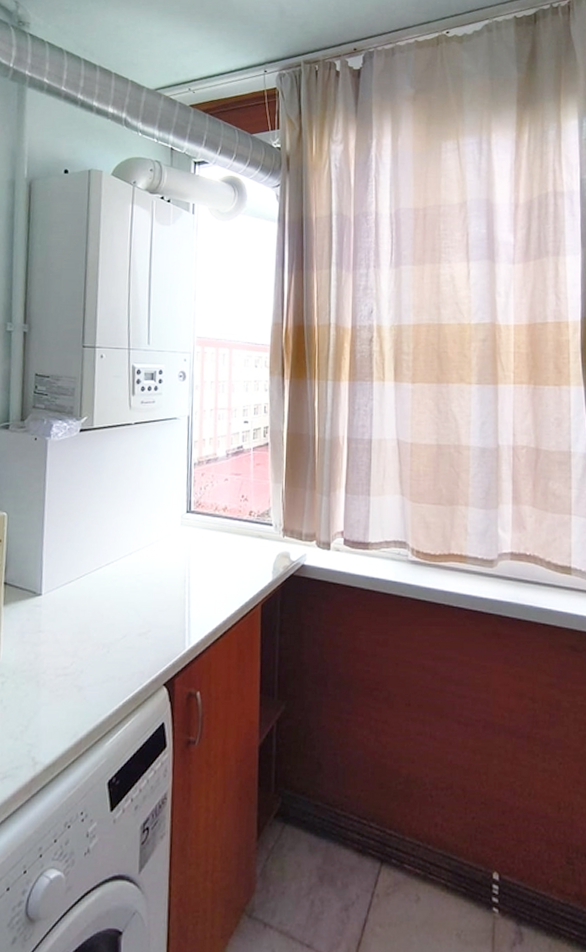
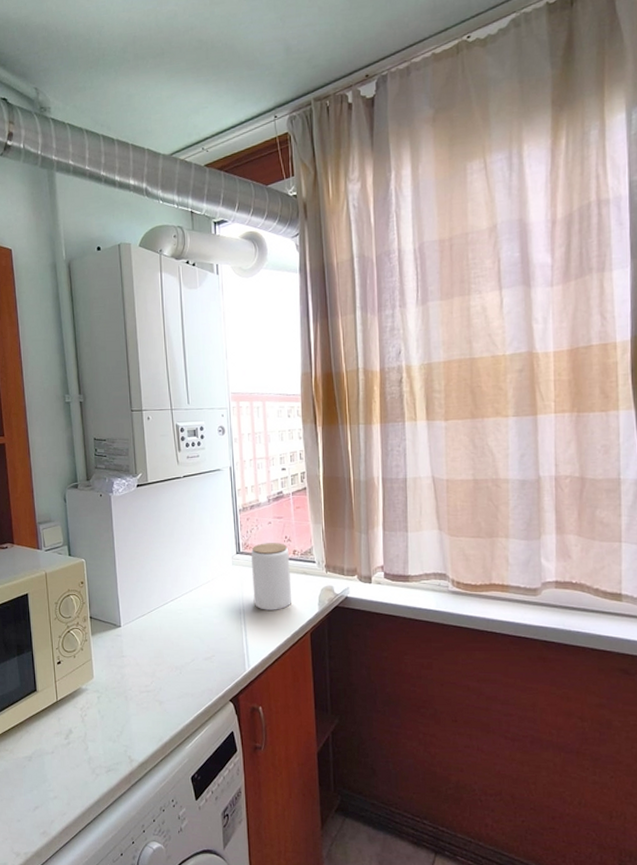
jar: none [201,502,245,578] -> present [251,543,291,610]

